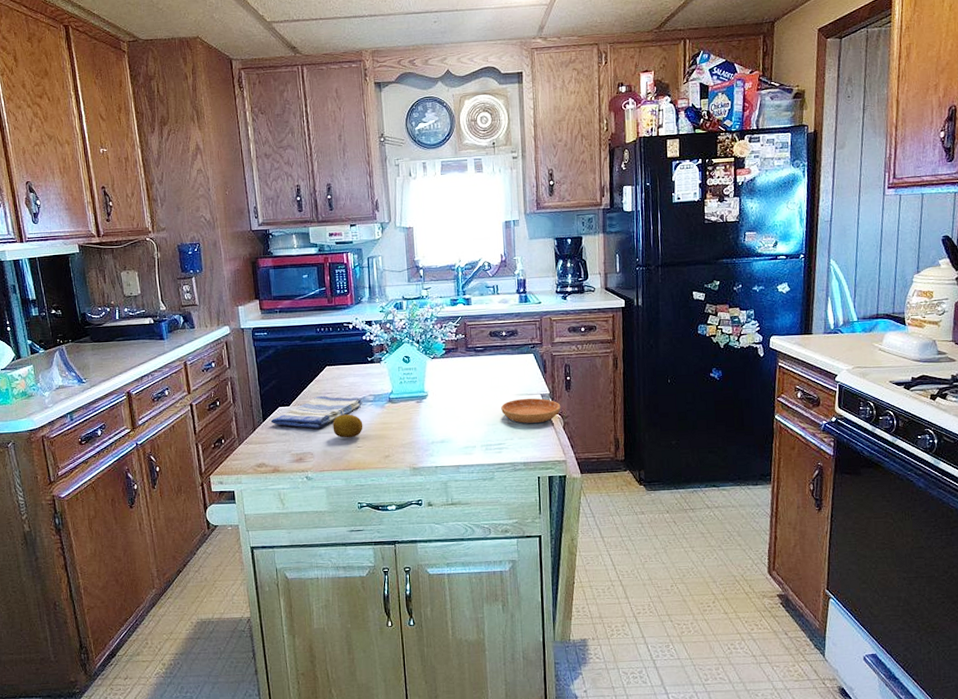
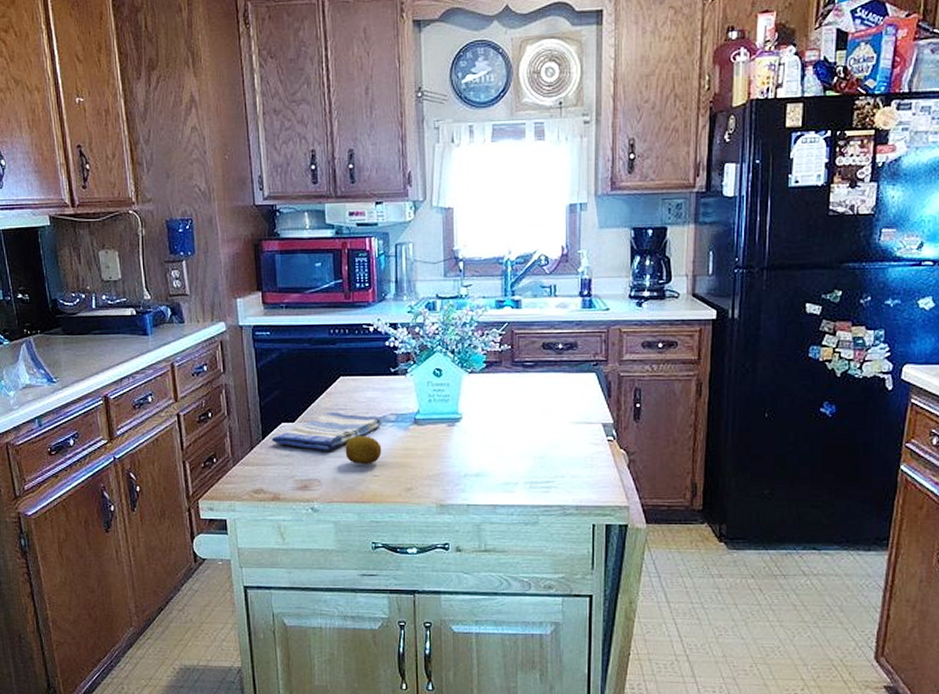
saucer: present [501,398,561,423] -> none [552,427,627,458]

